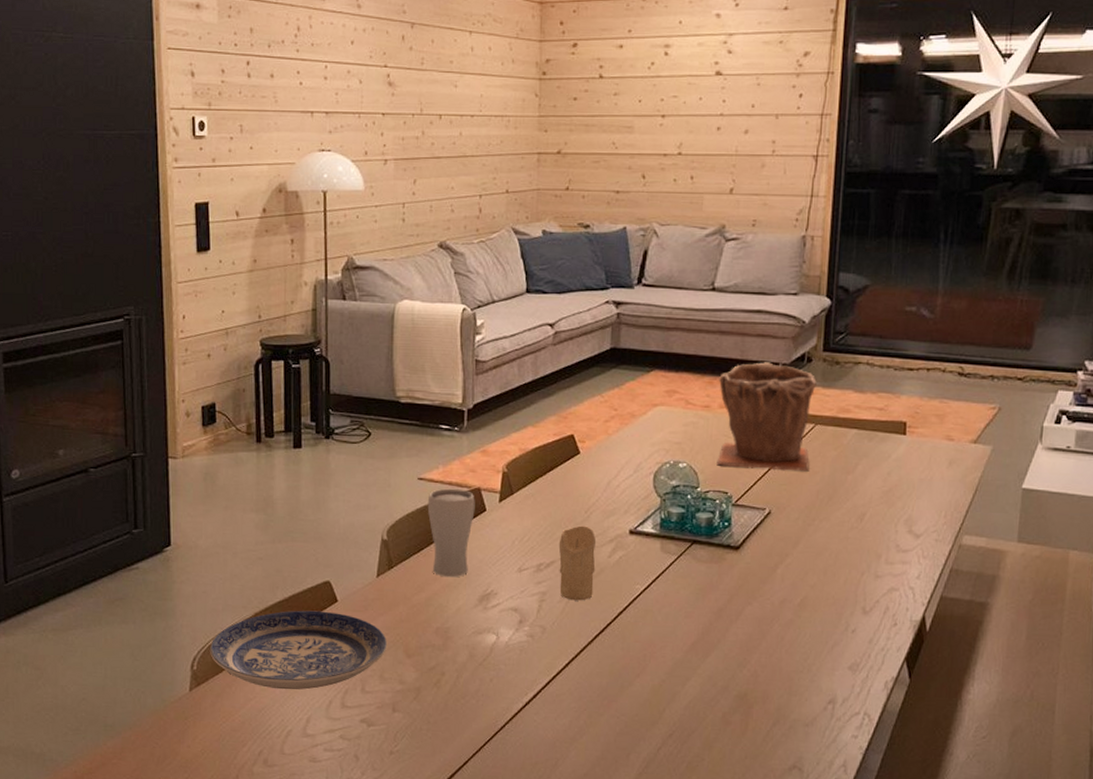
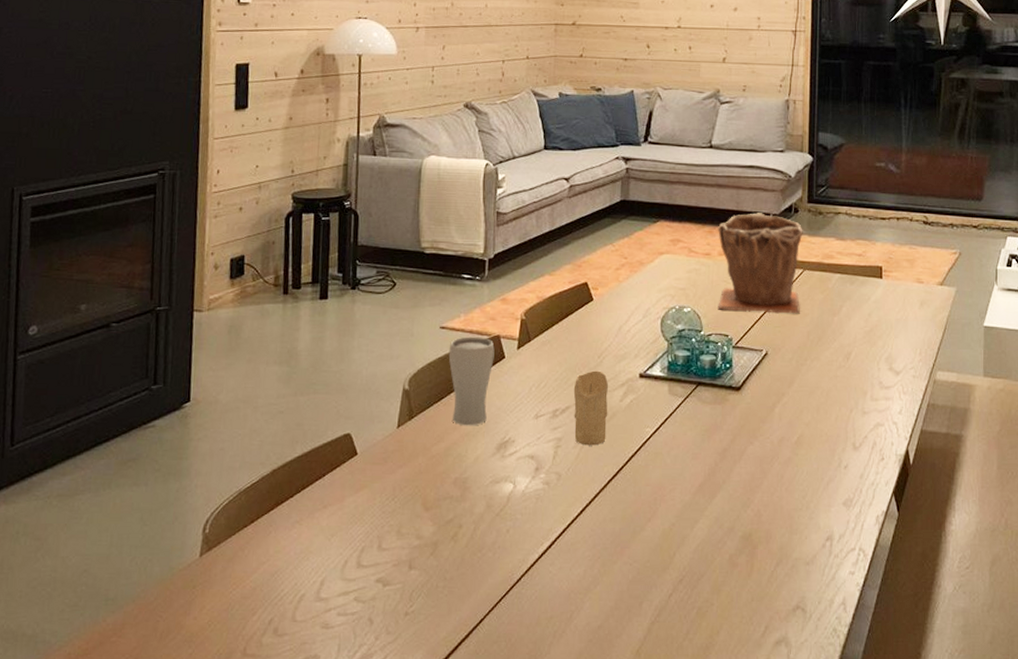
plate: present [210,610,387,690] -> none [224,465,405,551]

